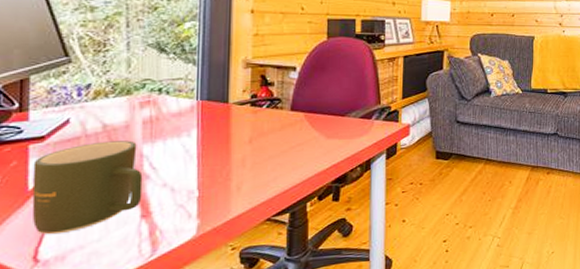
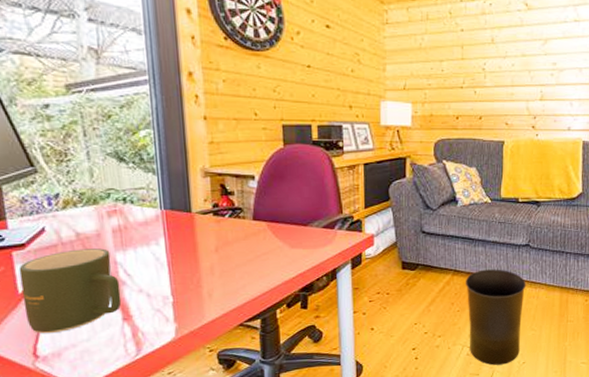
waste bin: none [496,157,555,256] -> present [465,269,526,365]

